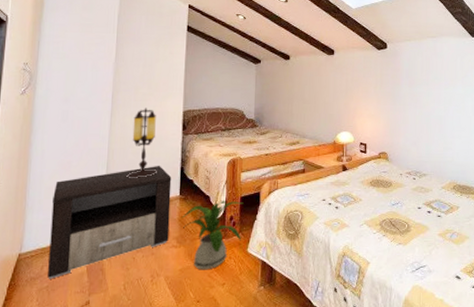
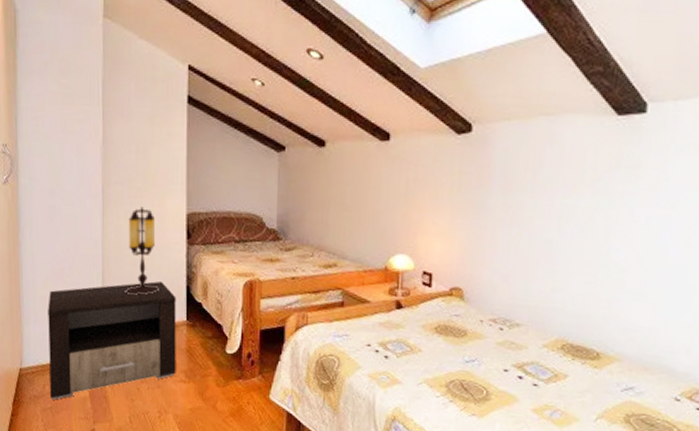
house plant: present [181,200,244,270] -> none [189,332,264,414]

